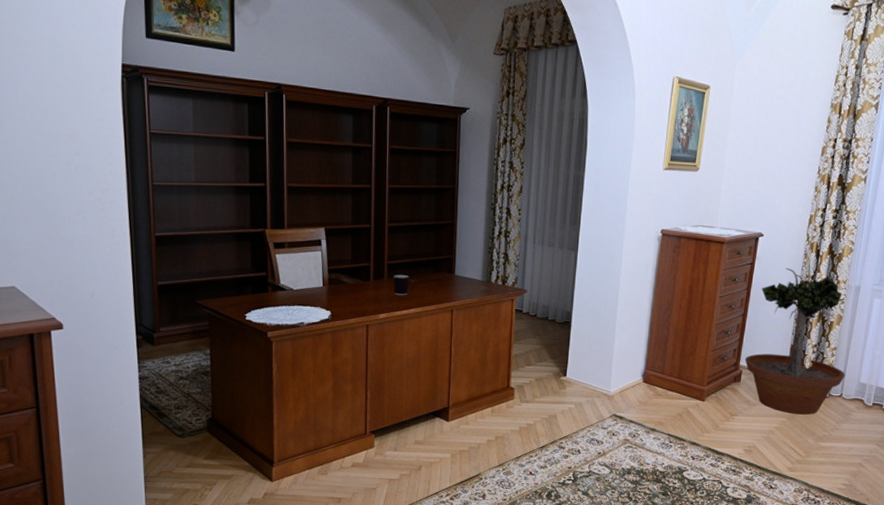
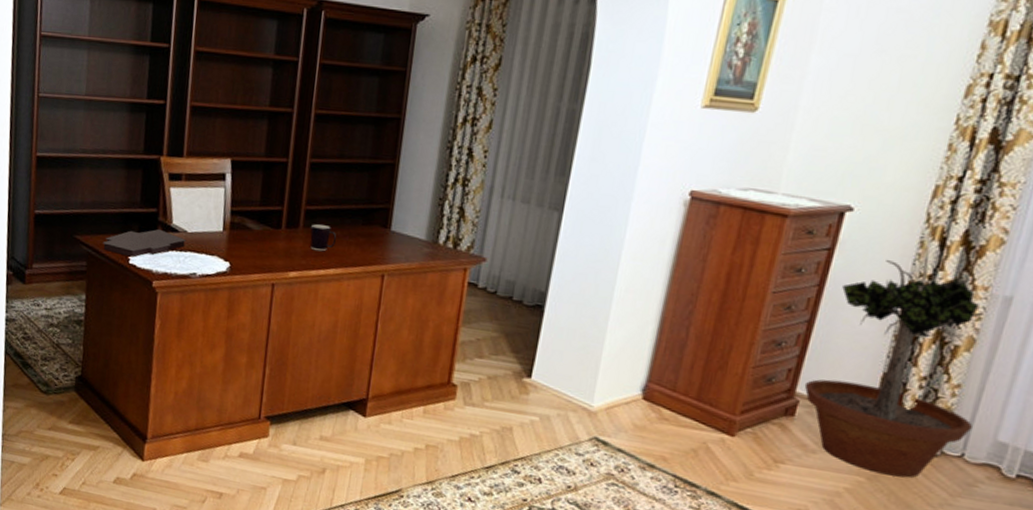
papers: none [221,289,293,314] -> present [102,228,187,258]

